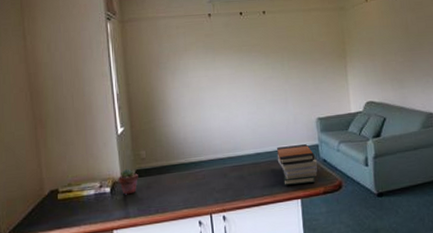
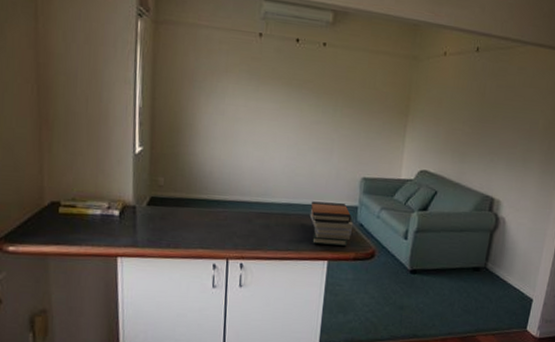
potted succulent: present [118,169,138,195] -> none [130,194,153,222]

